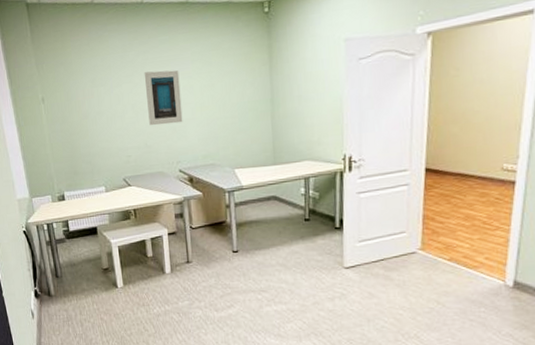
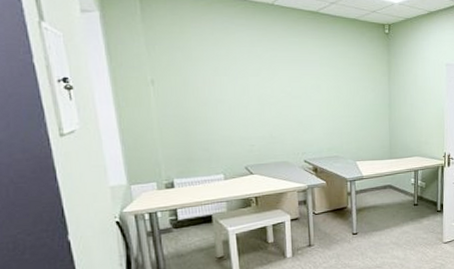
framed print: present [144,70,183,126] -> none [272,68,310,118]

